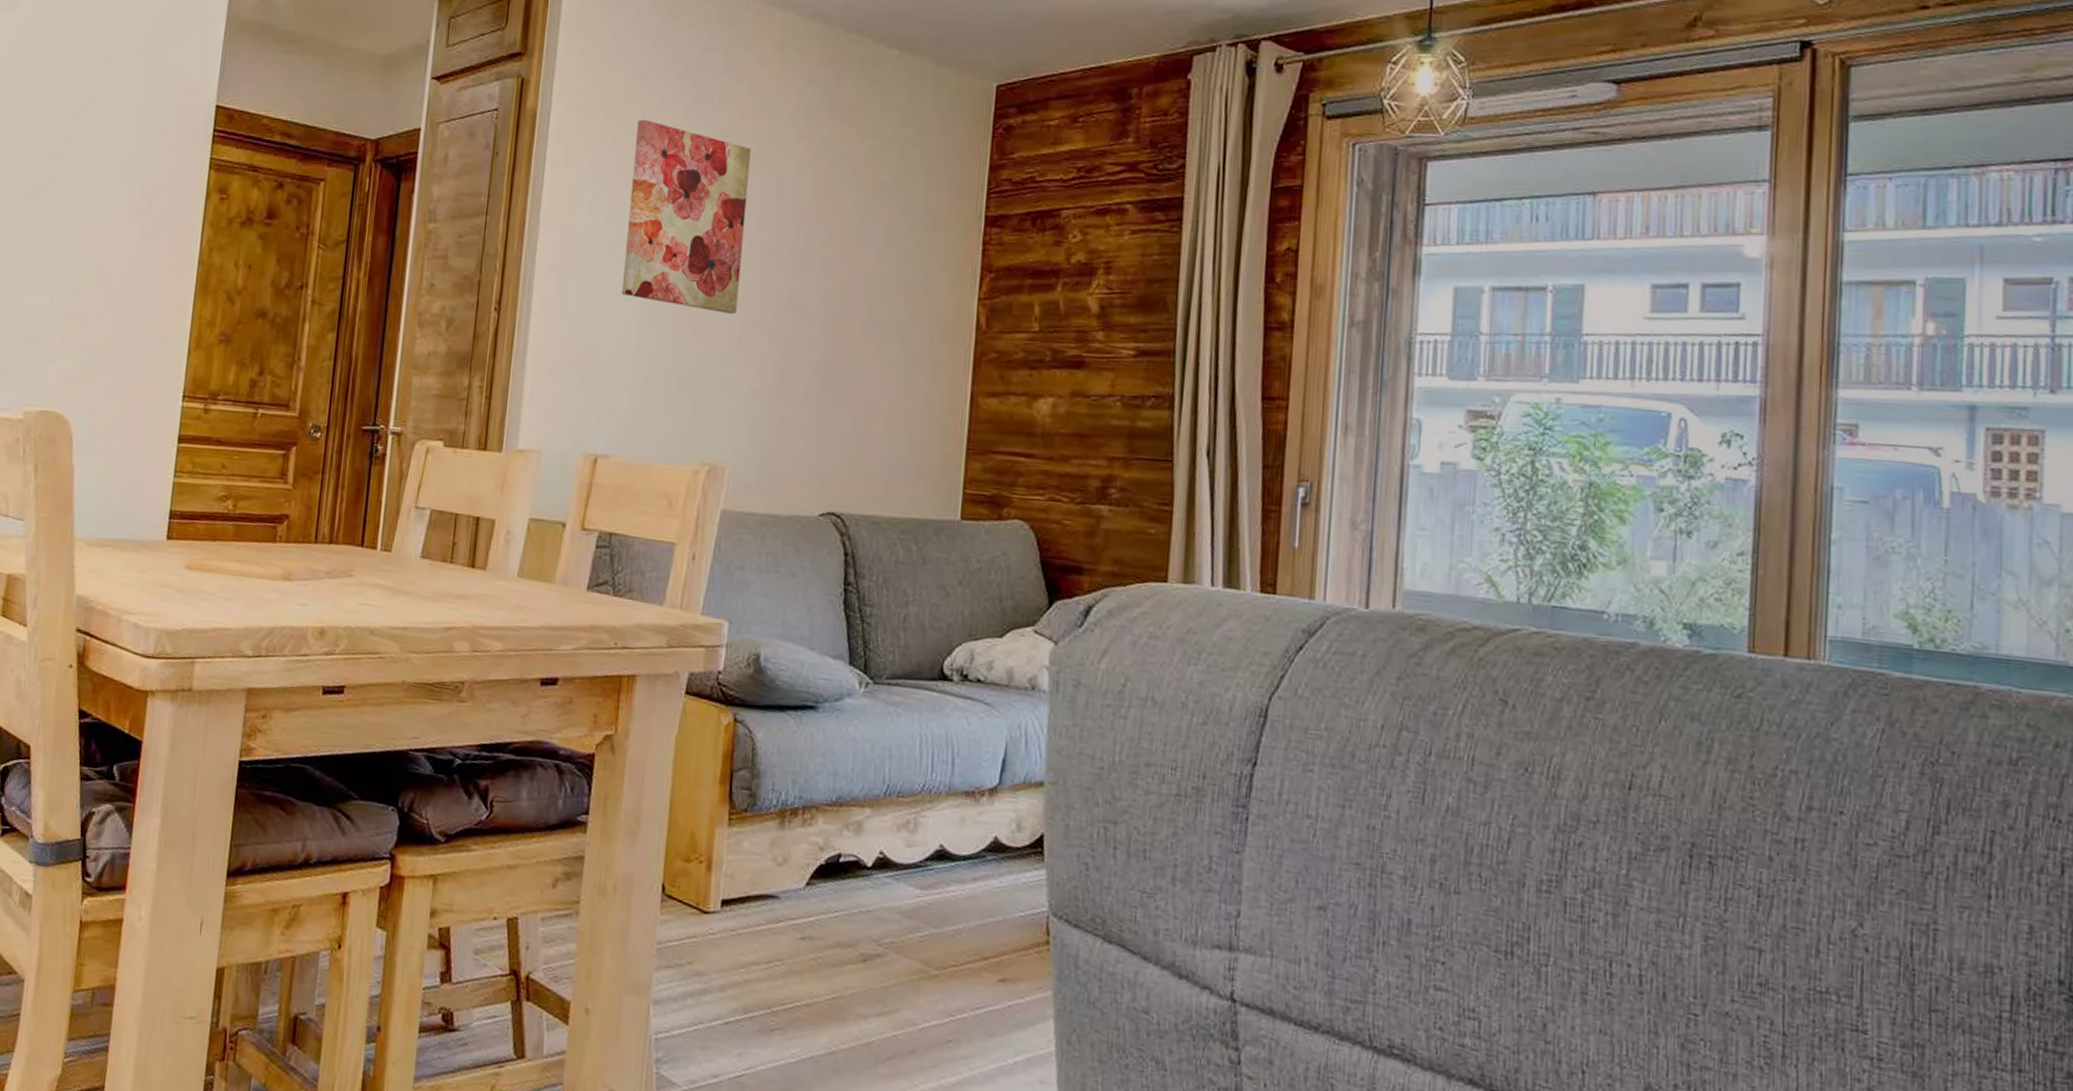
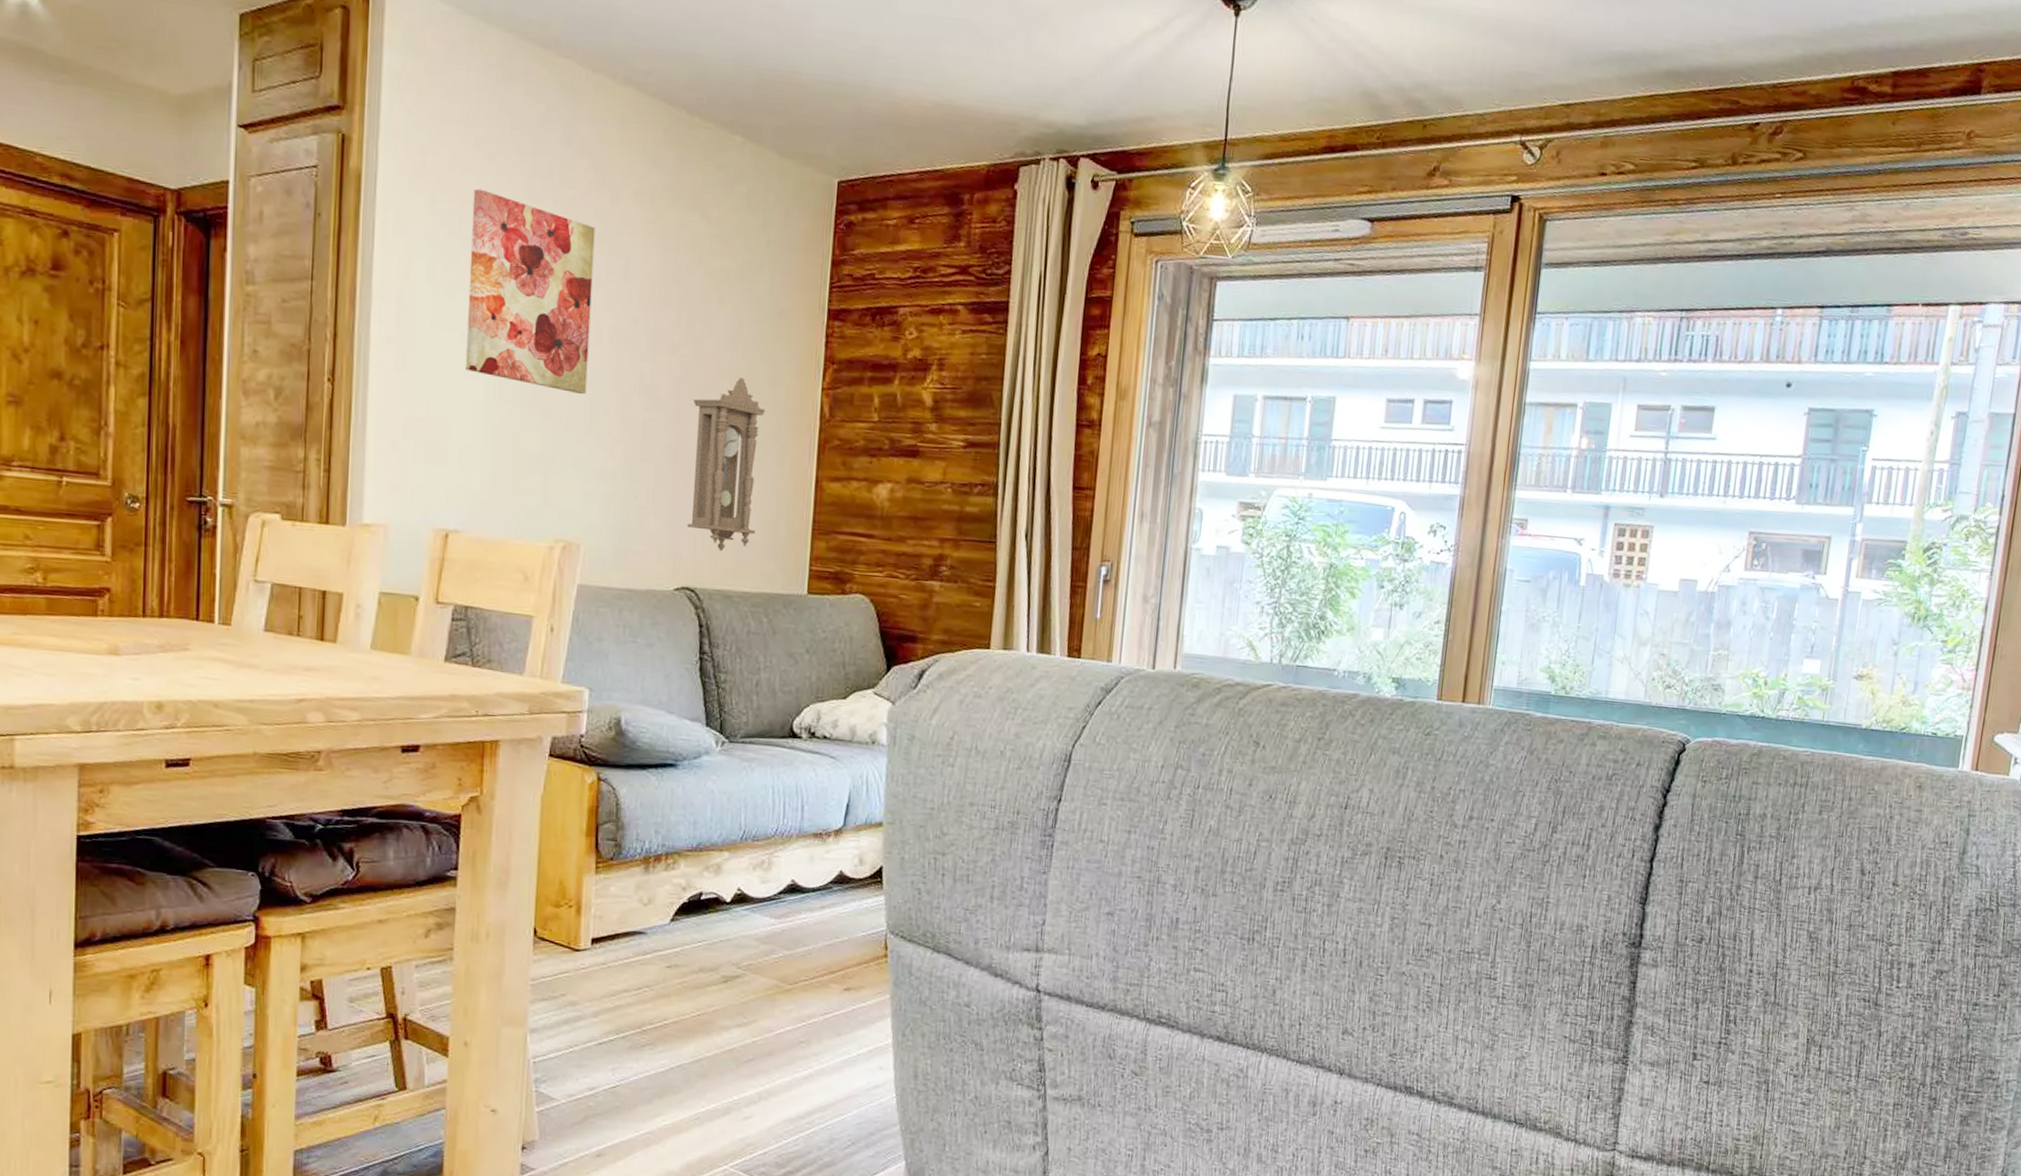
pendulum clock: none [833,290,919,475] -> present [686,377,766,552]

